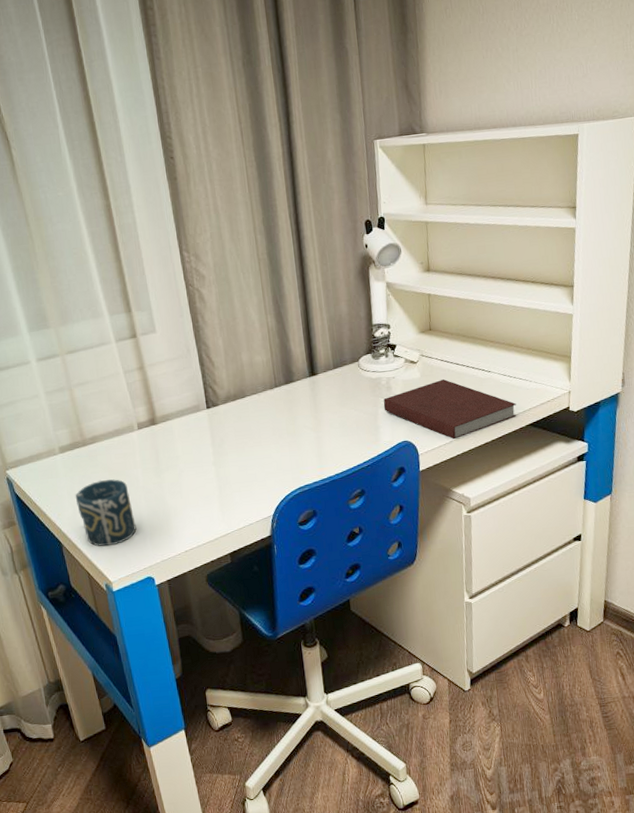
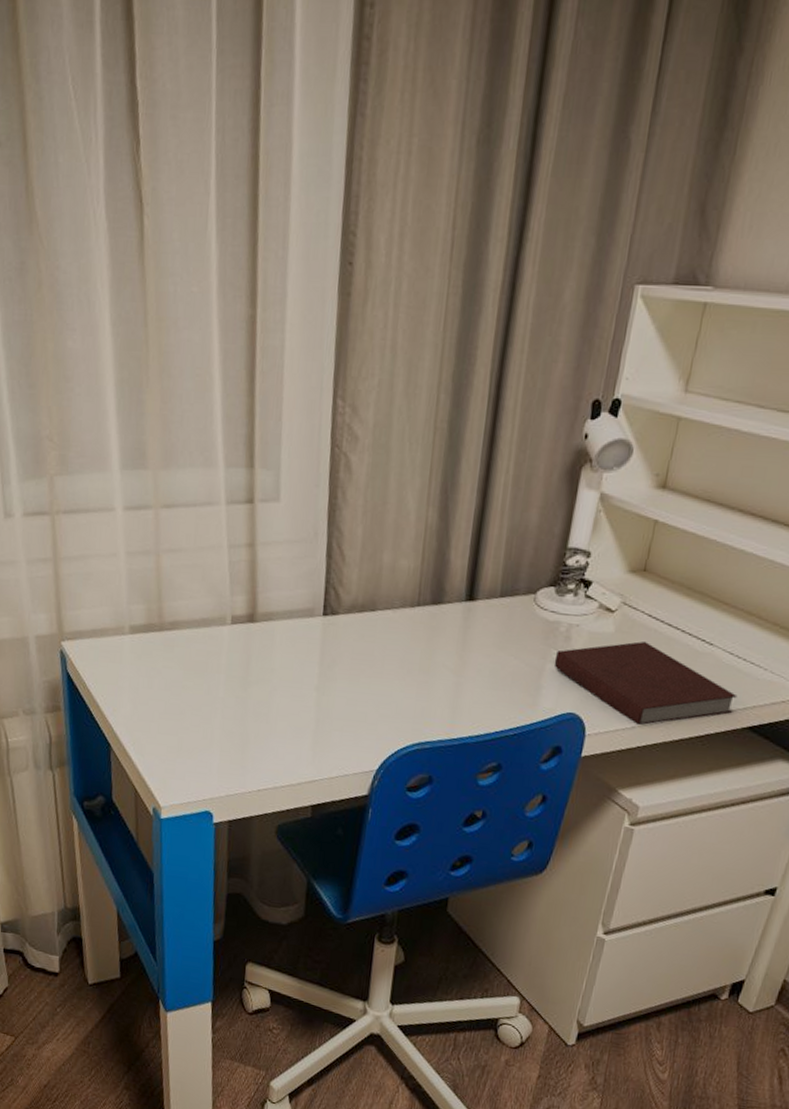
cup: present [75,479,137,547] -> none [137,678,205,762]

